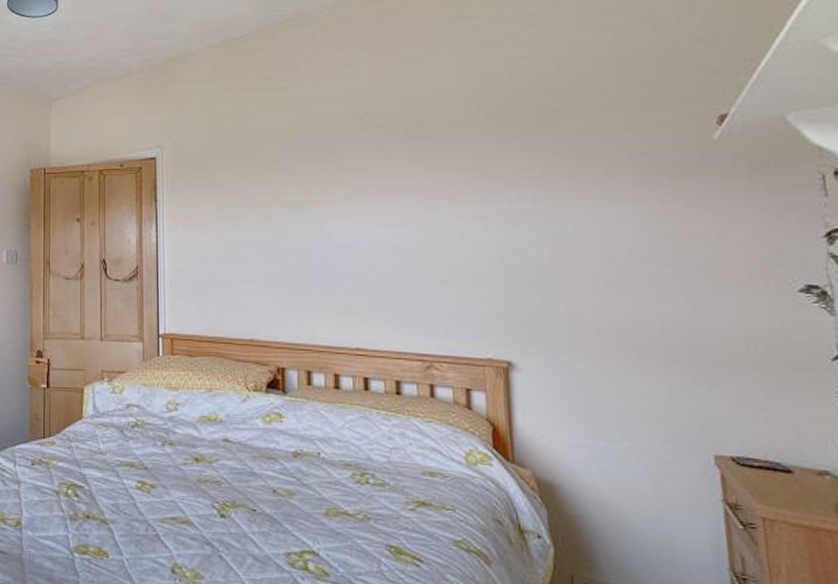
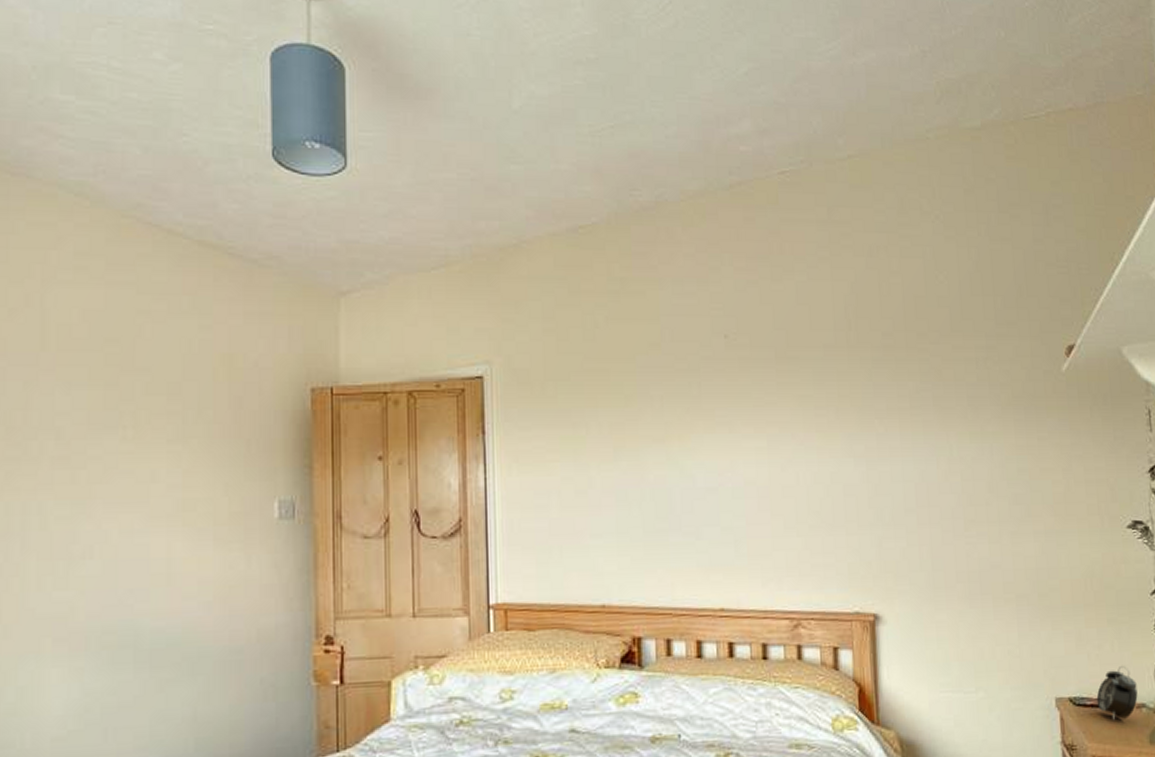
alarm clock: none [765,429,819,486] -> present [1096,665,1138,721]

